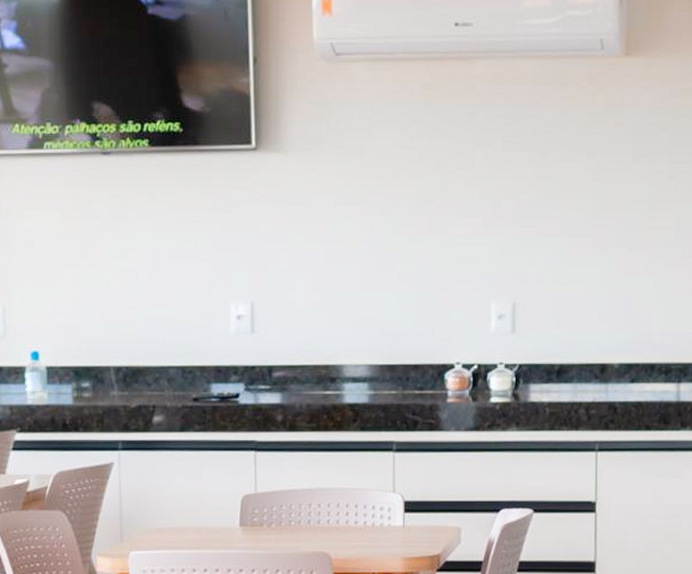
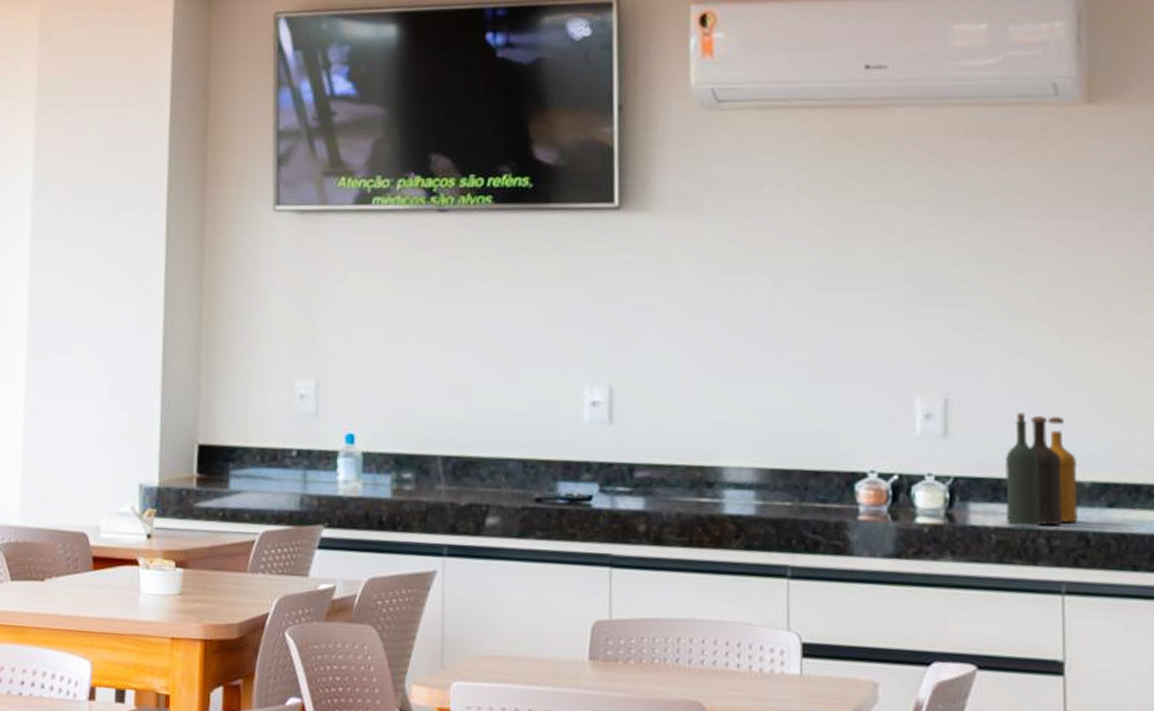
bottle: none [556,311,610,401] -> present [1004,412,1079,527]

